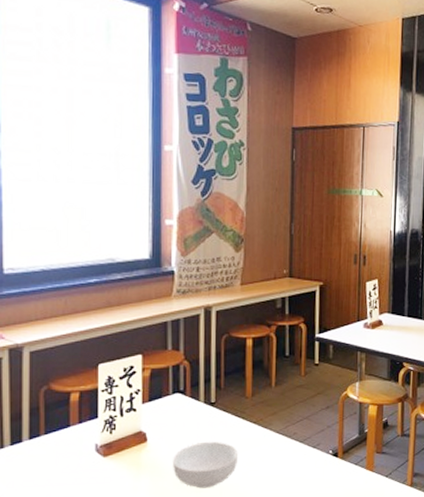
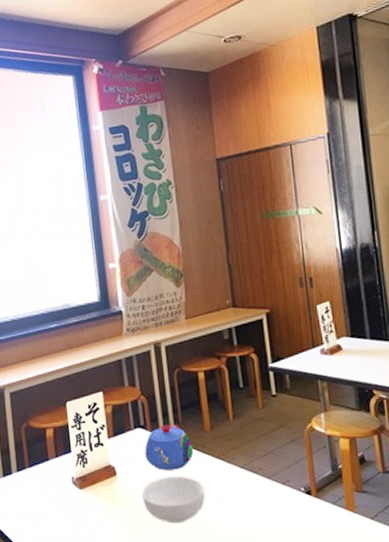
teapot: none [181,390,232,436] -> present [144,425,194,470]

